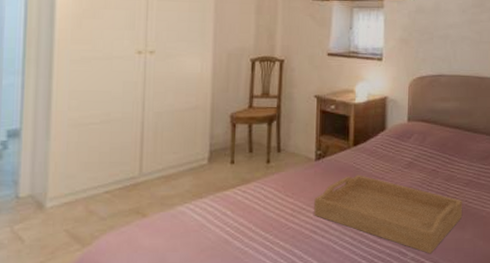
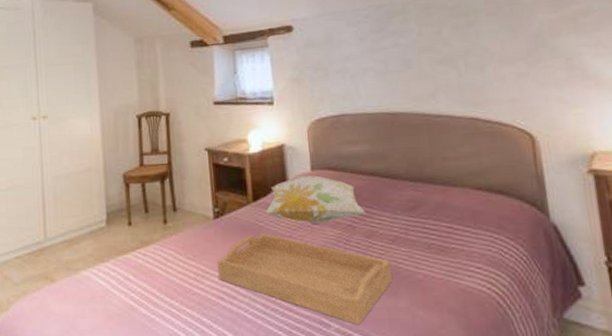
decorative pillow: none [363,126,448,167] -> present [265,175,366,224]

